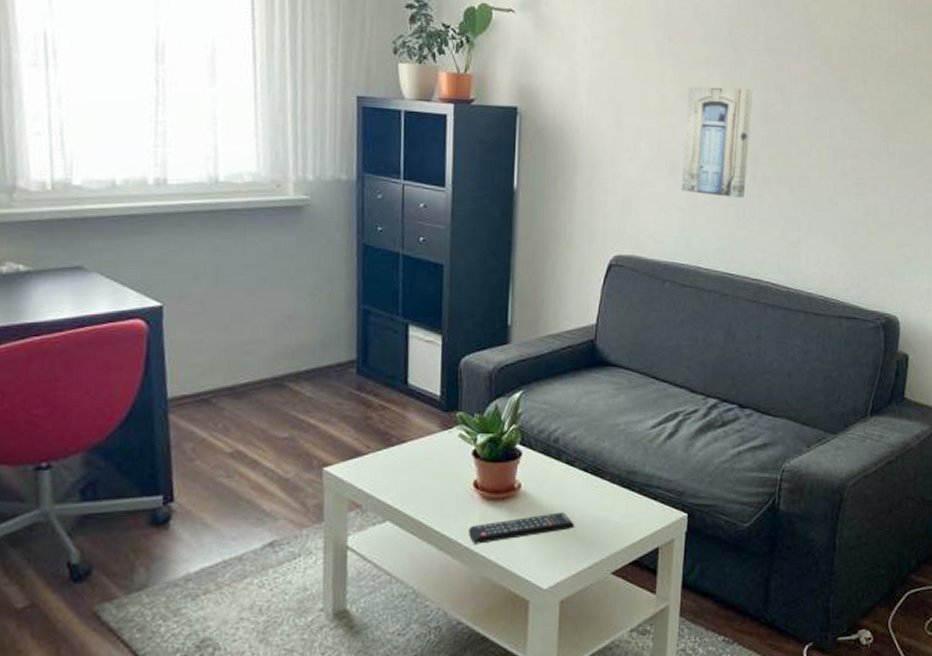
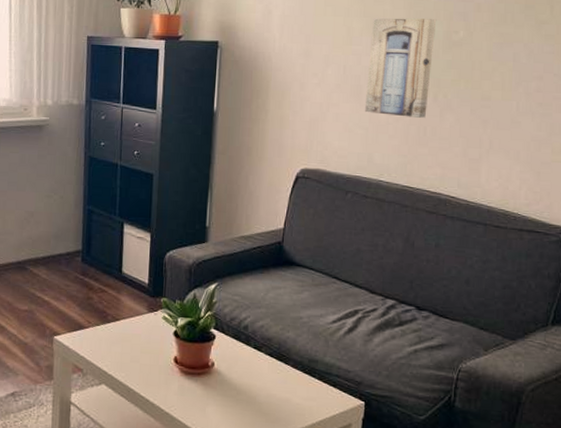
remote control: present [468,512,575,544] -> none [168,390,261,411]

